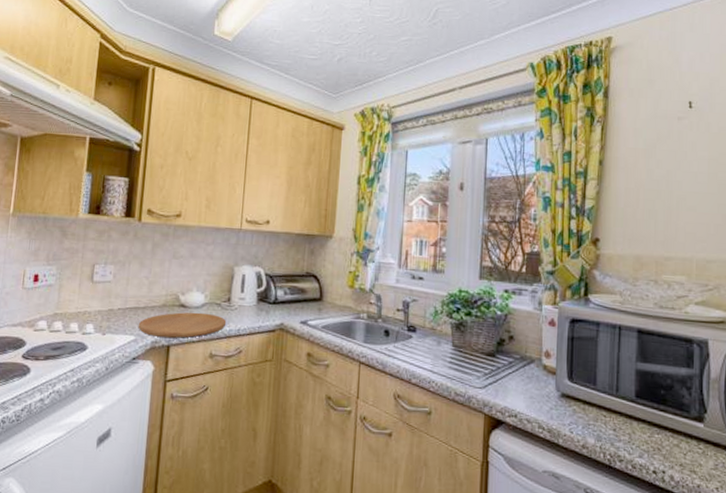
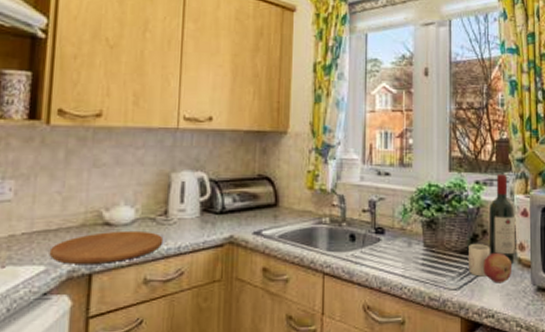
mug: none [493,348,517,379] -> present [467,244,491,277]
fruit: none [507,357,538,387] -> present [482,252,513,284]
wine bottle: none [516,285,542,369] -> present [490,174,515,263]

